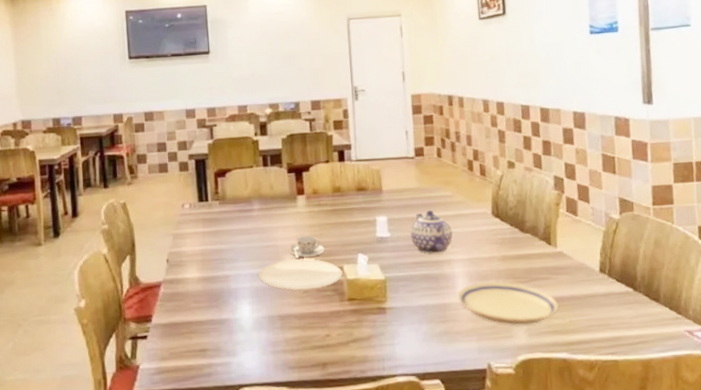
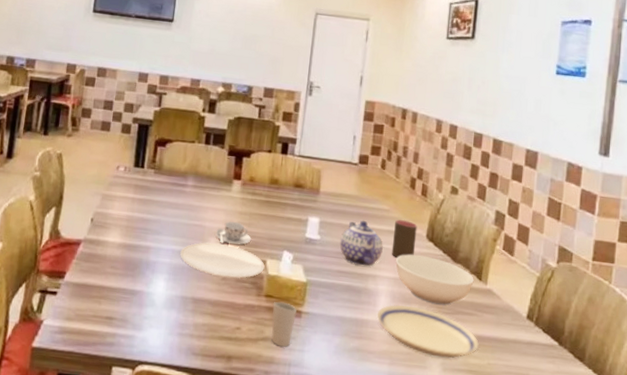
cup: none [357,302,381,345] -> present [271,301,298,347]
cup: none [459,201,483,239] -> present [391,219,418,258]
bowl: none [466,232,544,276] -> present [396,254,474,305]

